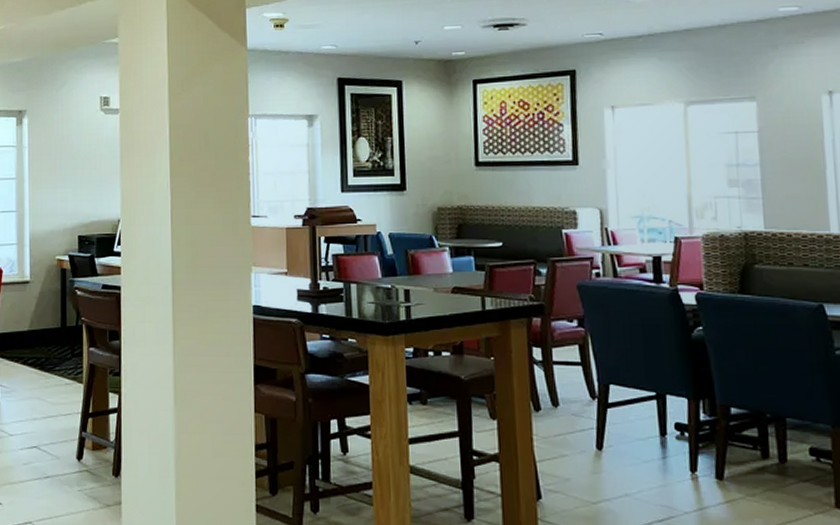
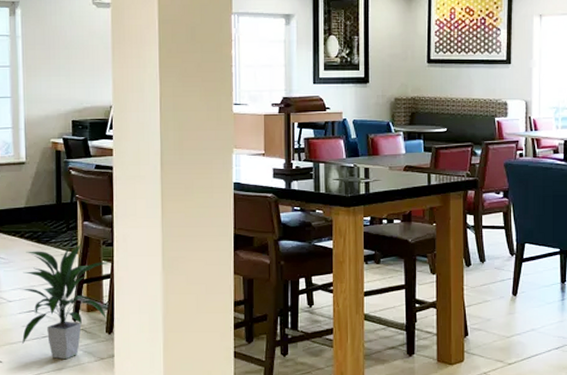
indoor plant: none [23,373,119,505] -> present [21,244,111,360]

